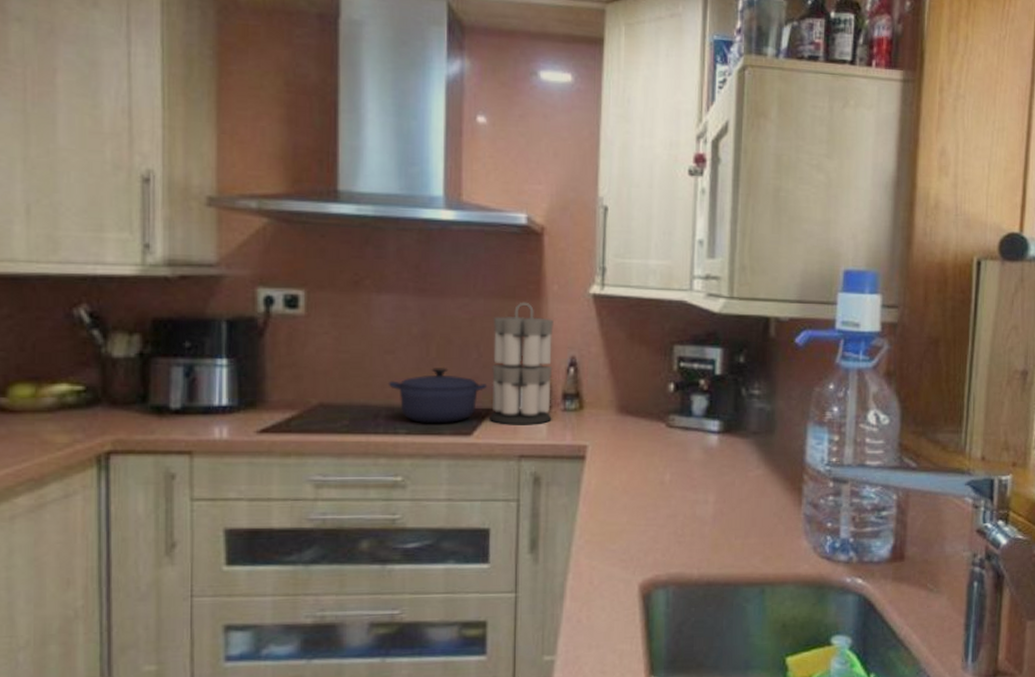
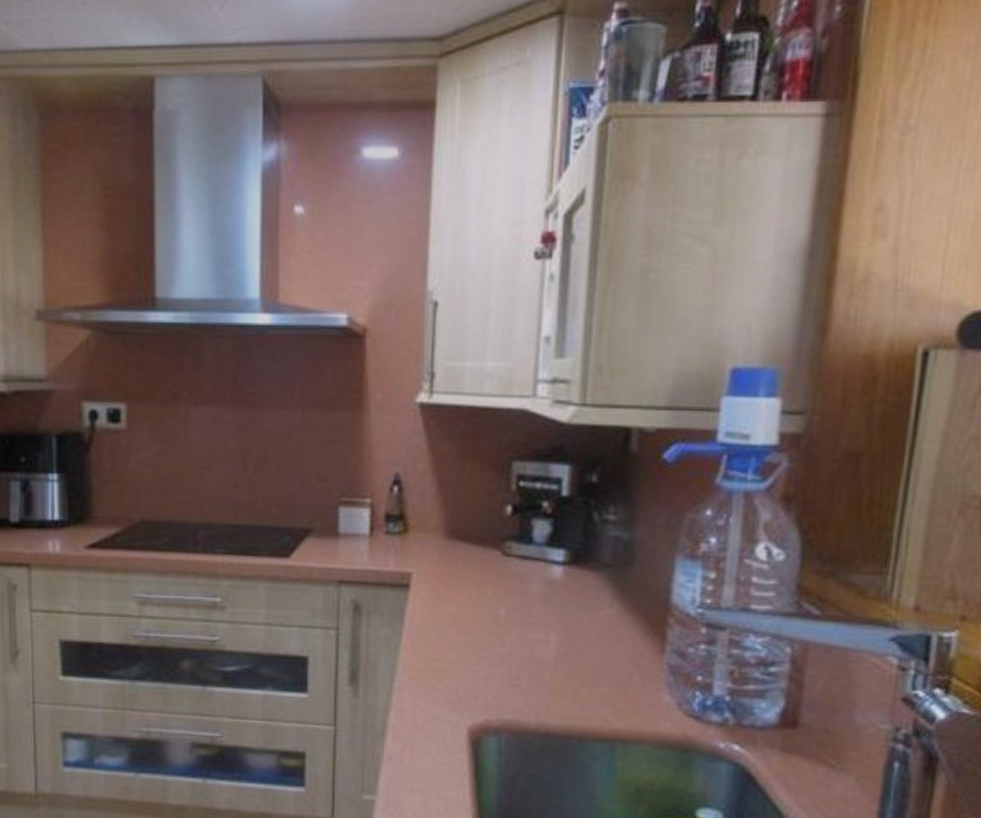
cooking pot: present [388,367,488,424] -> none [206,483,306,545]
spice rack: present [490,302,554,425] -> none [308,413,376,549]

